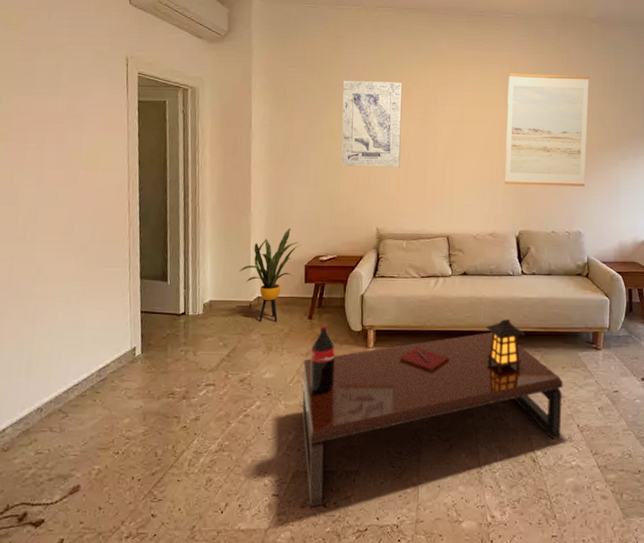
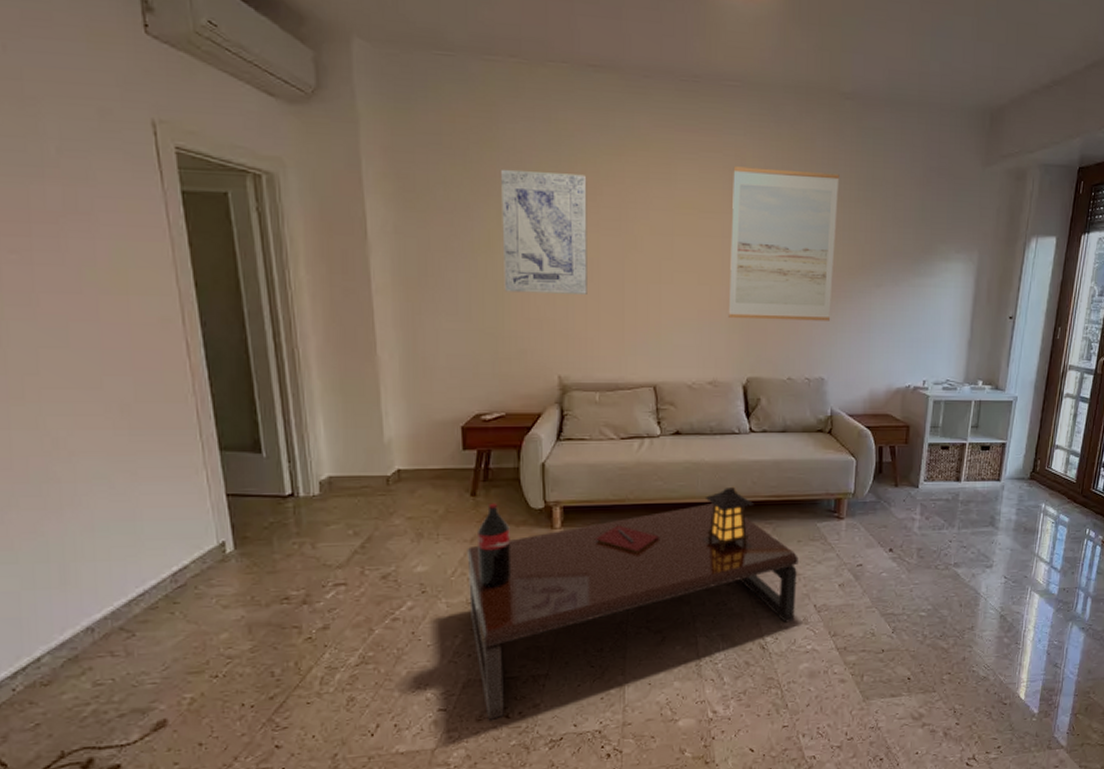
house plant: present [238,228,302,322] -> none [366,377,455,502]

